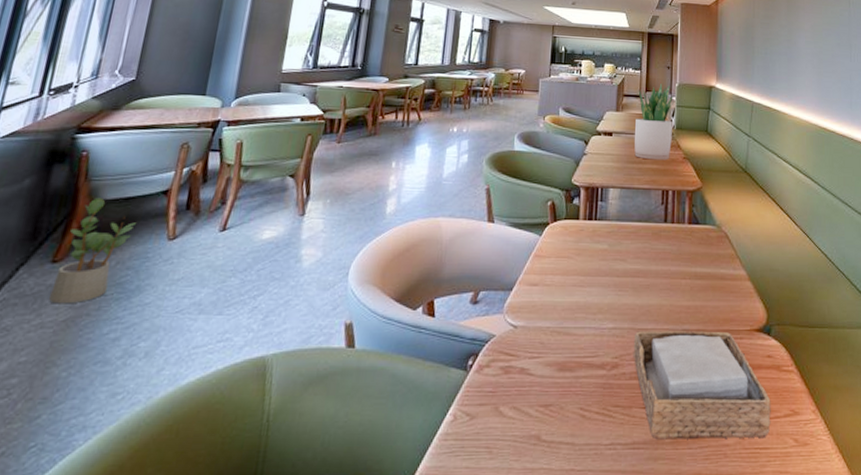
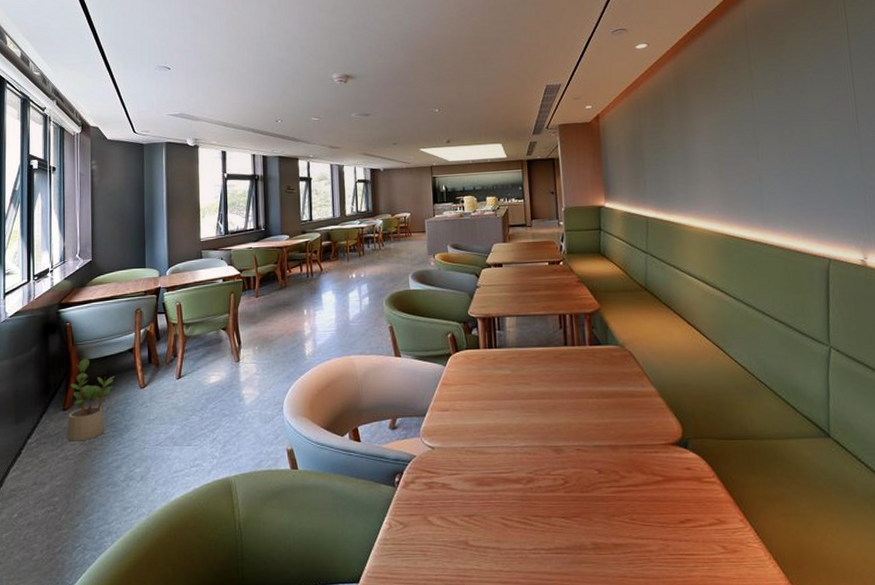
napkin holder: present [633,331,771,440] -> none [546,446,696,546]
planter: present [634,83,674,160] -> none [524,210,564,286]

